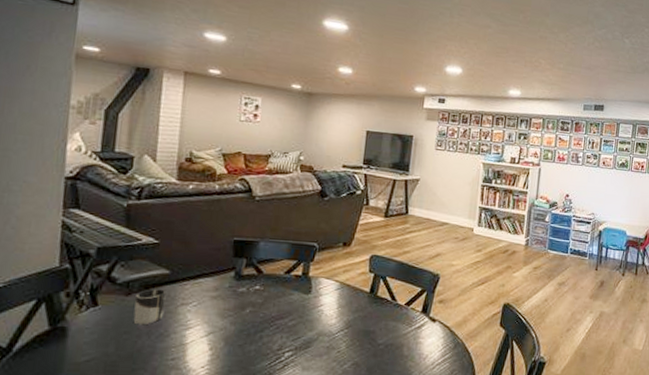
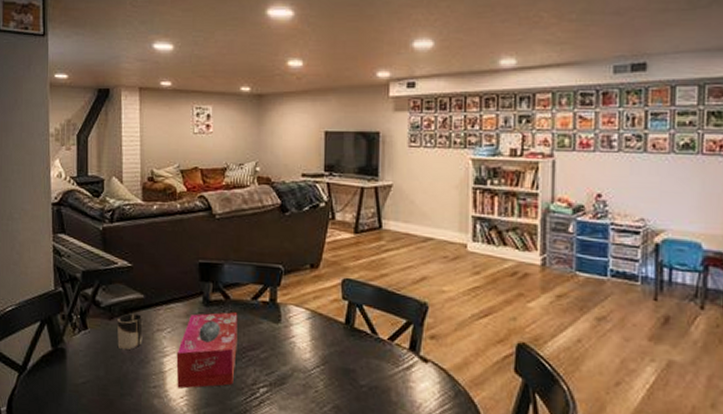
tissue box: none [198,285,270,359] -> present [176,312,238,389]

